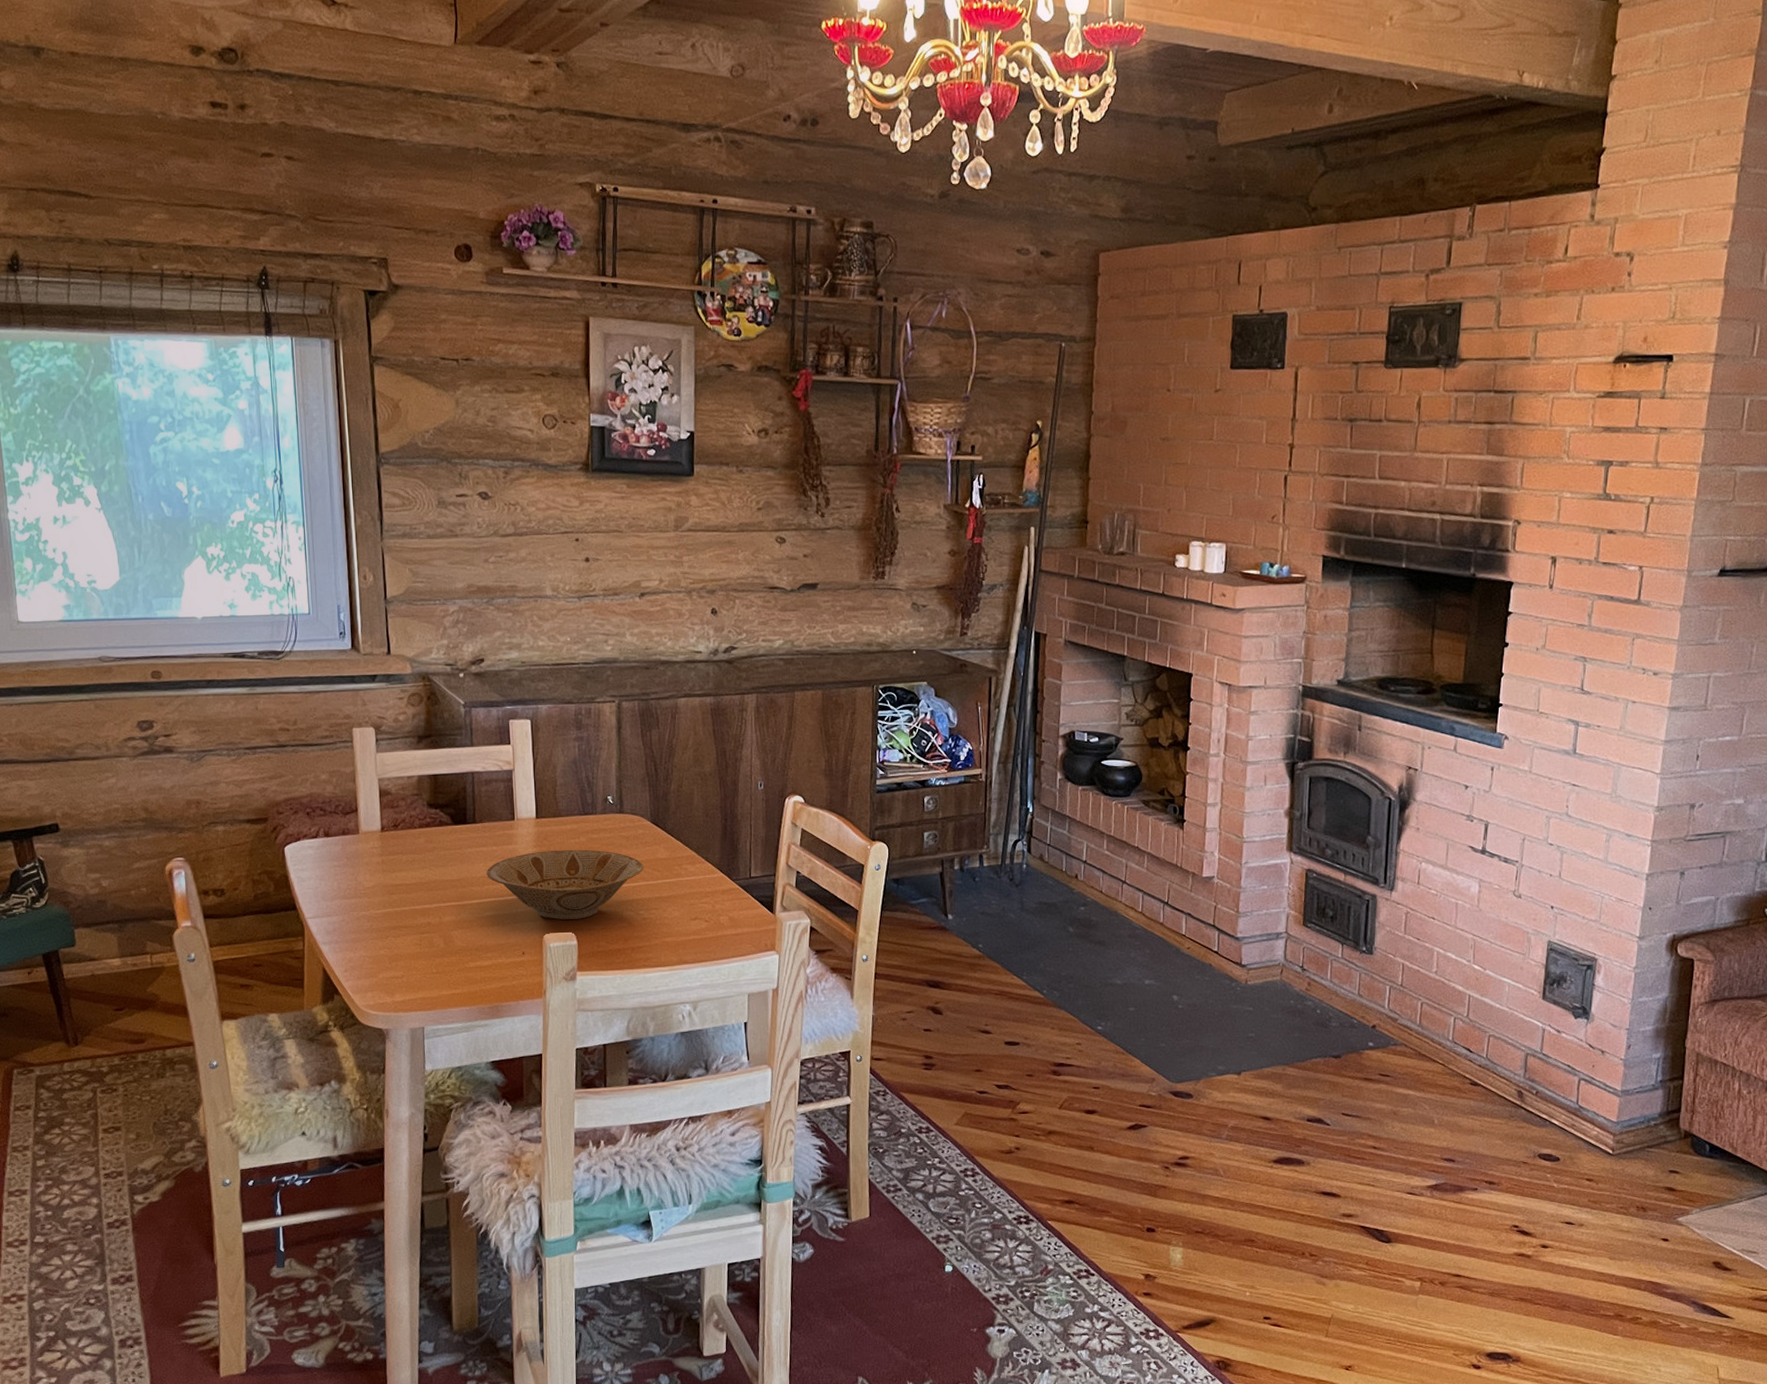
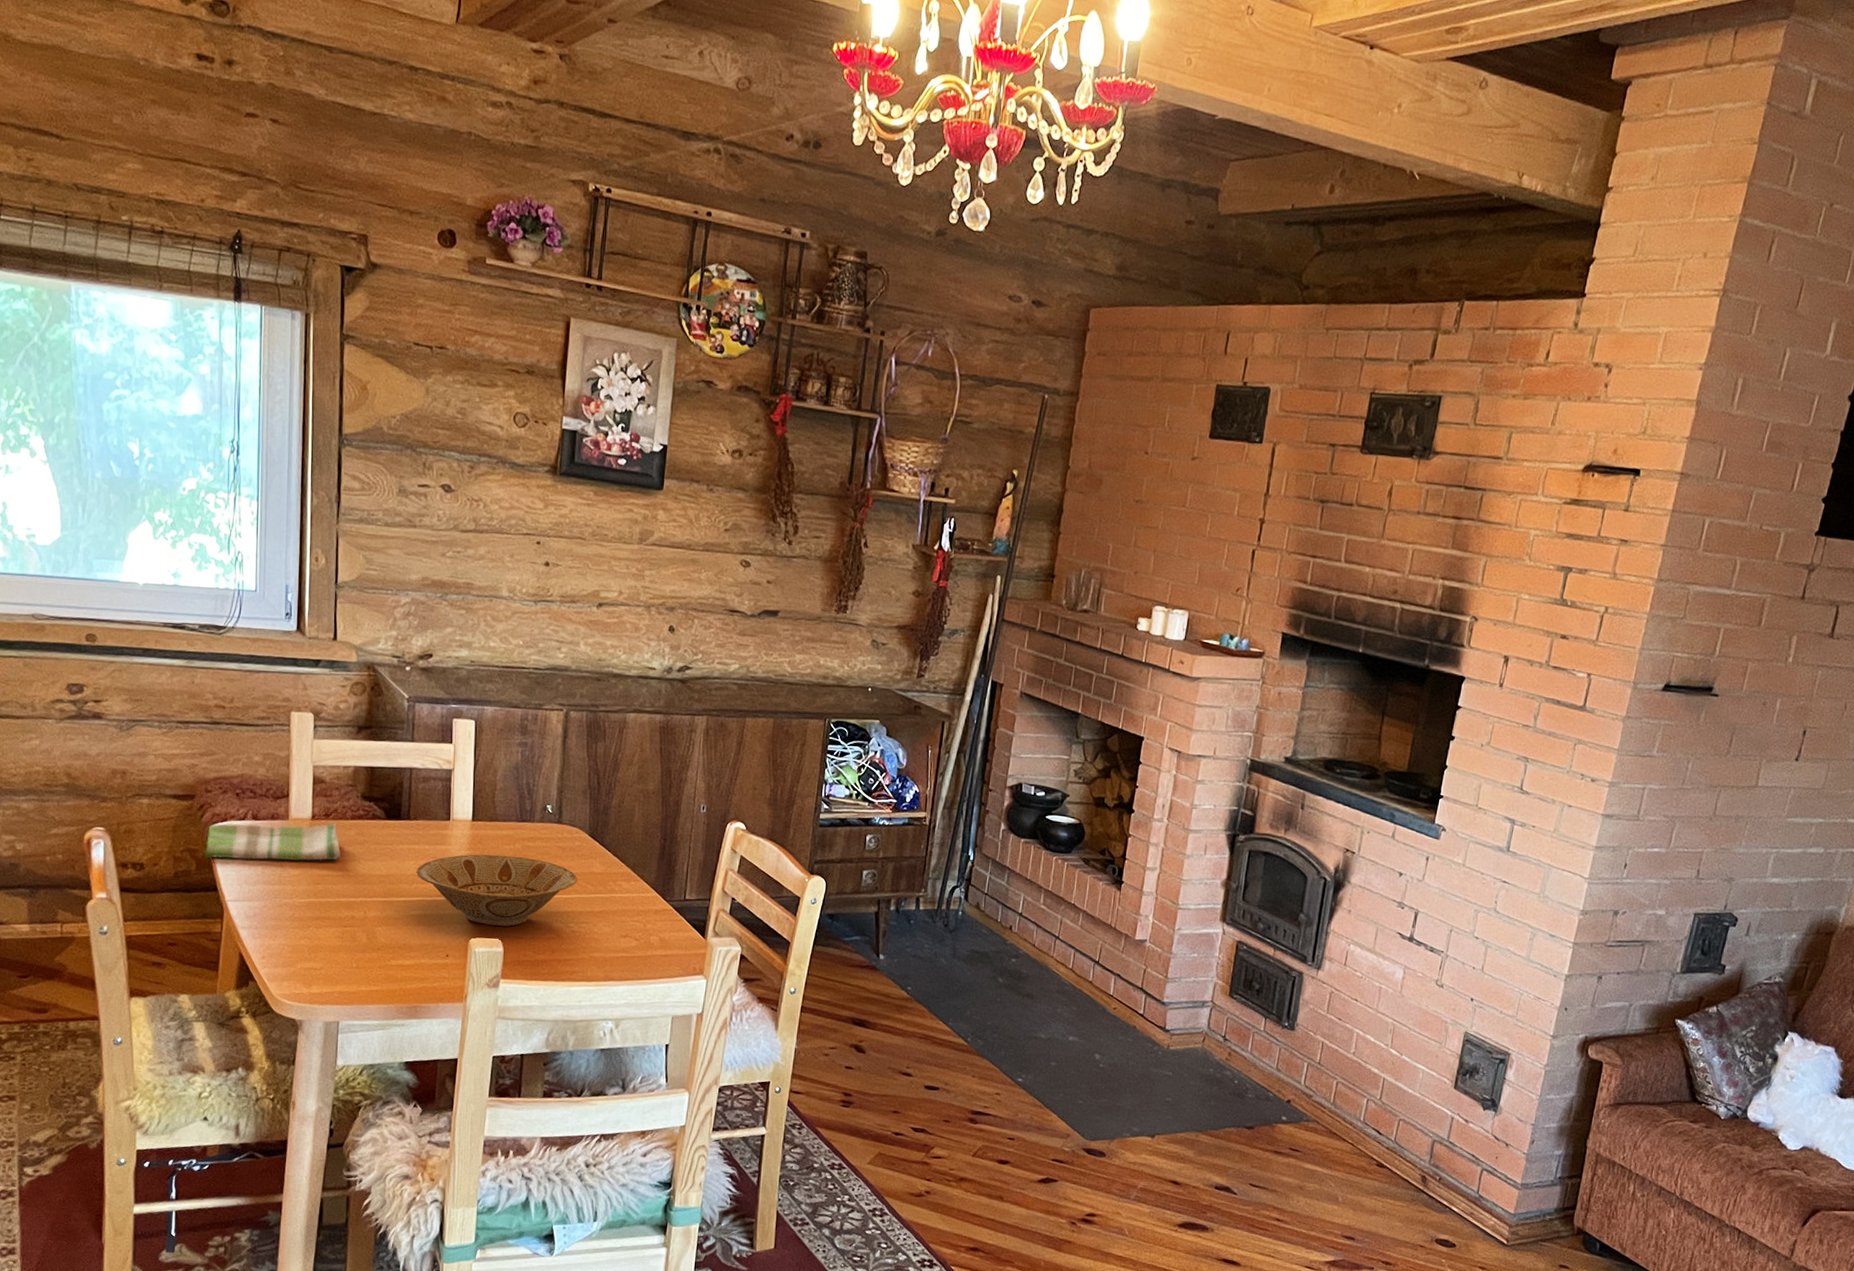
dish towel: none [281,833,412,879] -> present [204,823,341,861]

